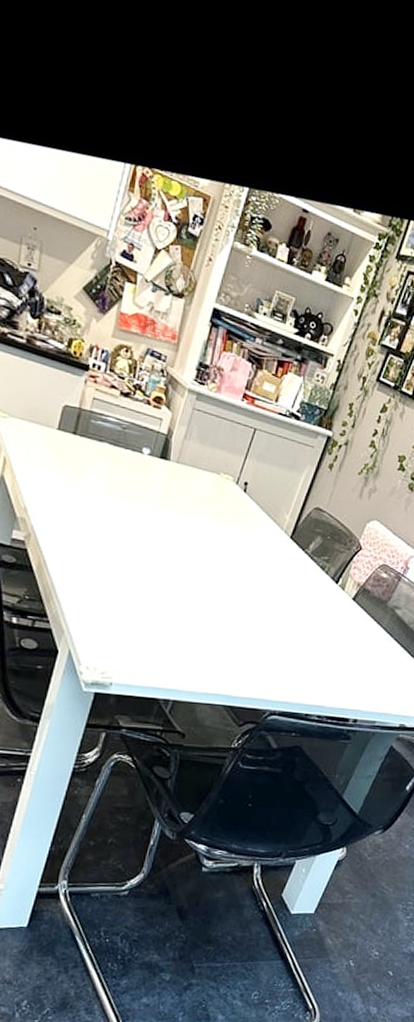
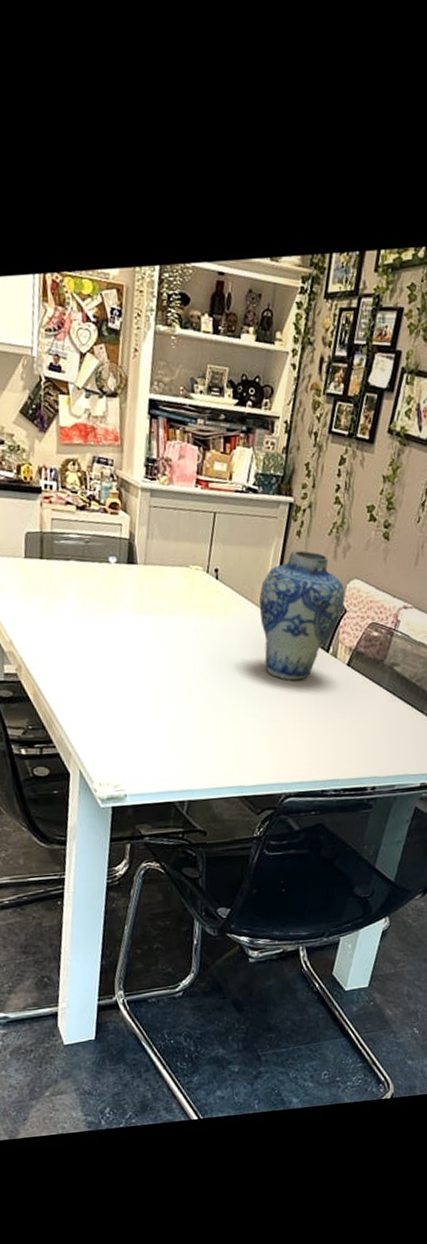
vase: none [275,481,364,605] -> present [259,550,345,681]

